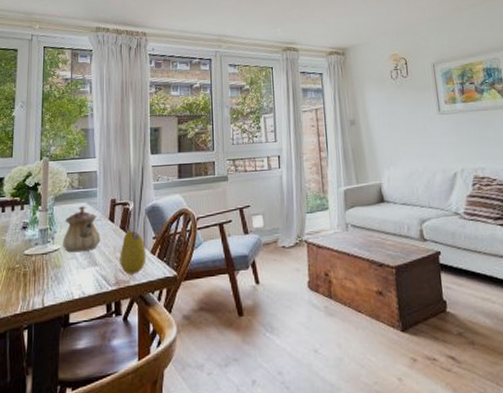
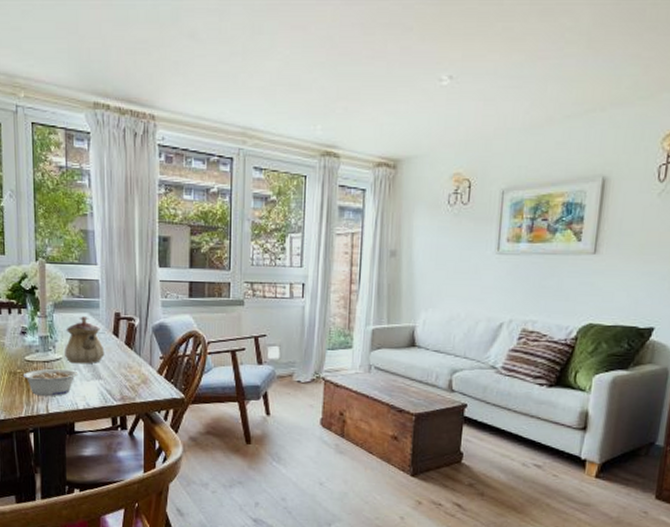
legume: none [21,259,74,290] -> present [22,368,77,397]
fruit: present [120,230,146,275] -> none [125,347,153,392]

